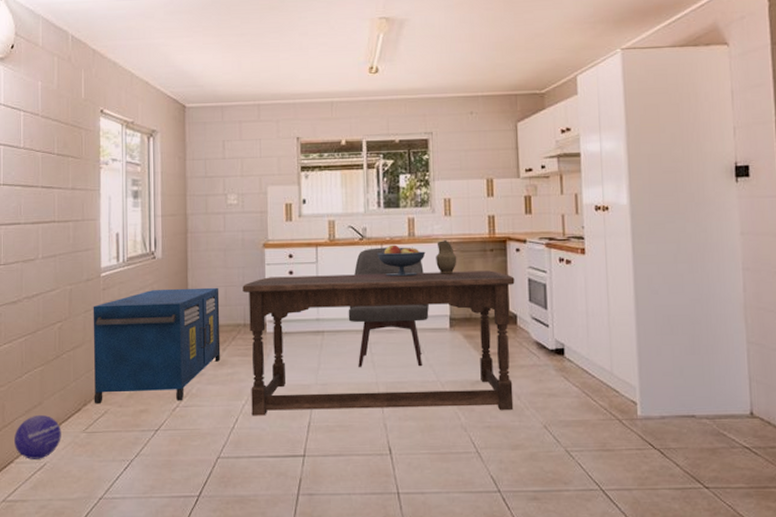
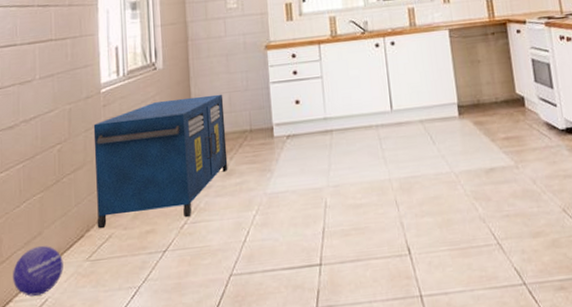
dining table: present [242,270,515,416] -> none [247,54,531,227]
chair: present [348,247,429,367] -> none [355,37,437,165]
fruit bowl: present [377,245,426,277] -> none [380,36,428,69]
pitcher: present [436,240,457,274] -> none [438,27,460,62]

